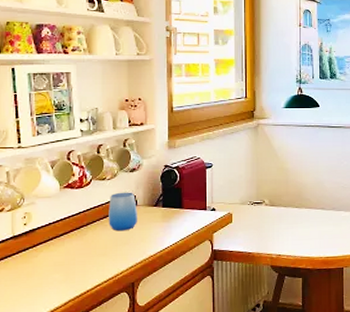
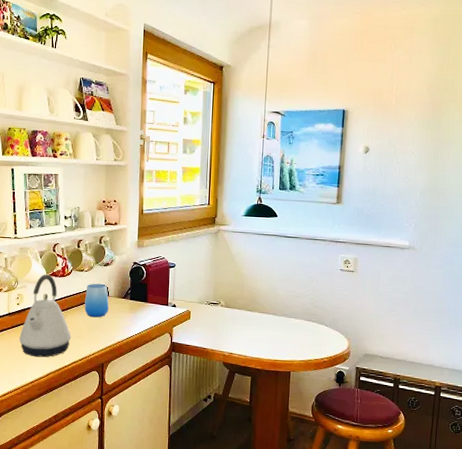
kettle: none [28,186,94,285] -> present [19,274,72,358]

